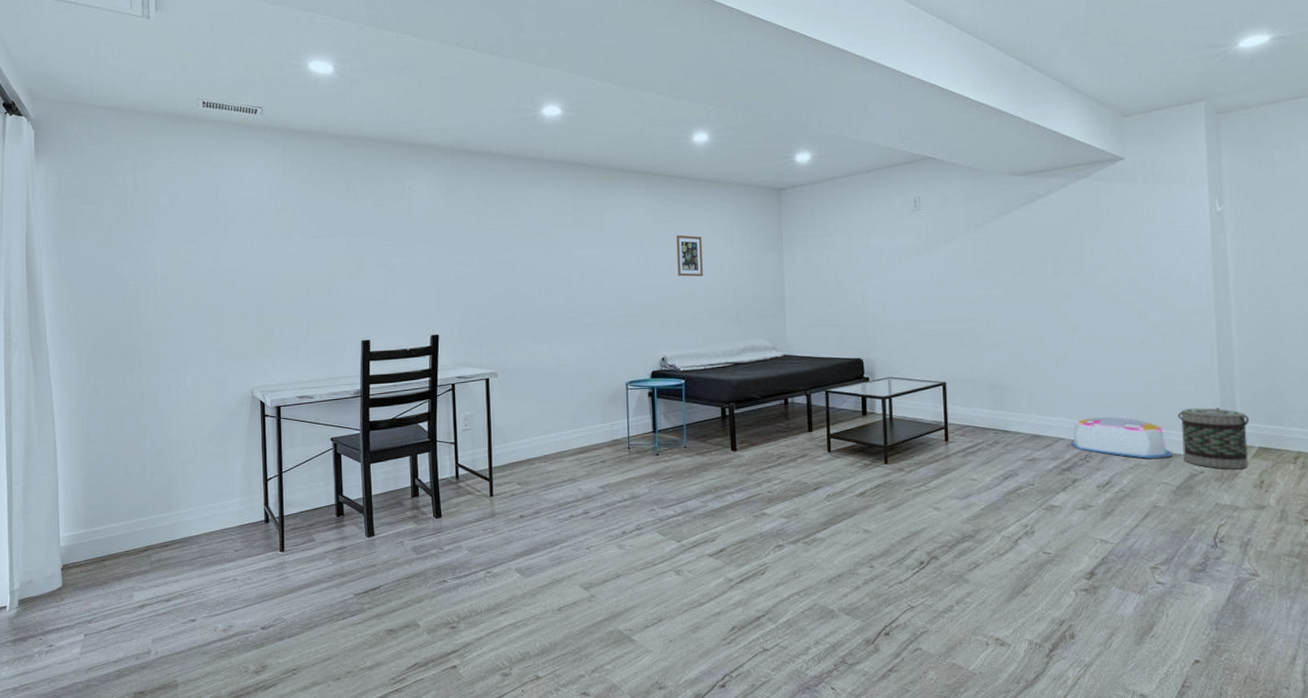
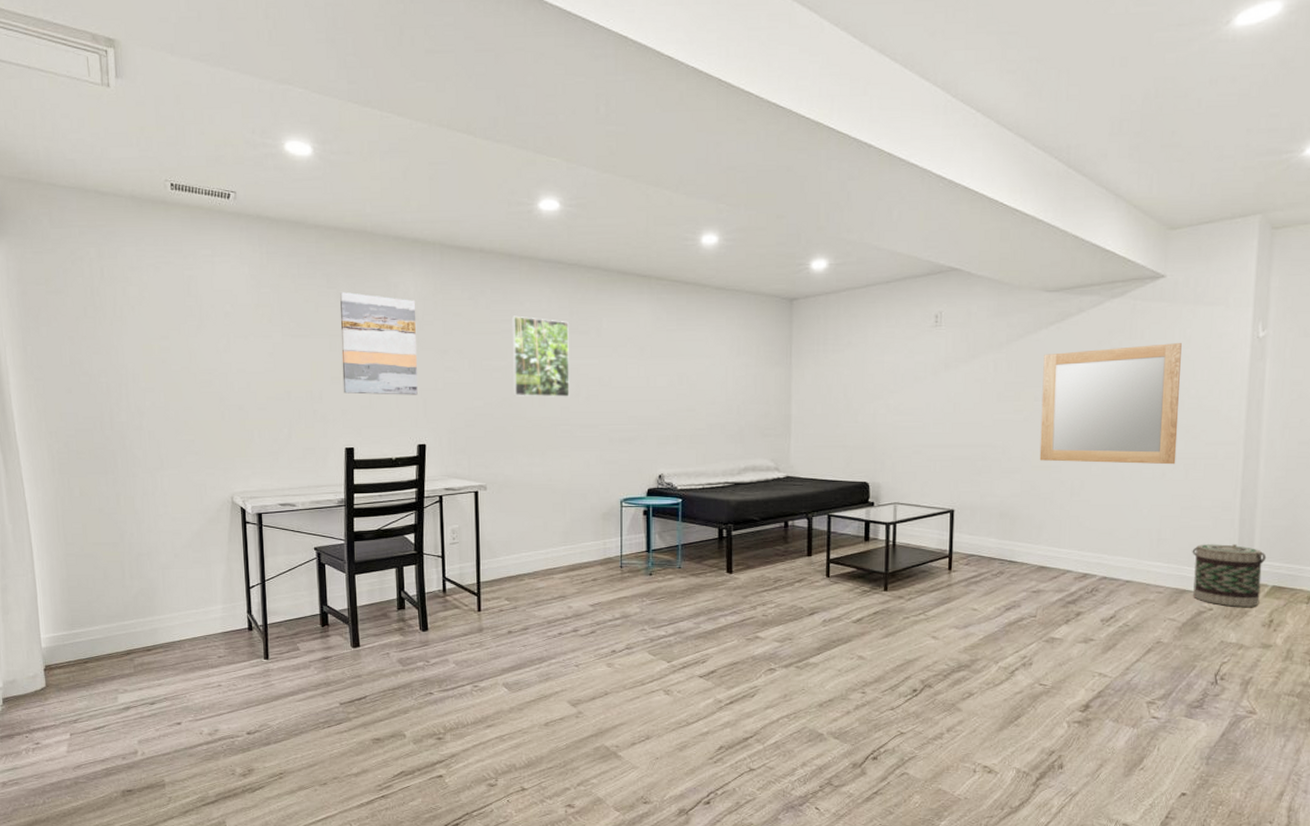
wall art: none [357,195,431,290] -> present [340,292,418,395]
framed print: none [519,212,576,287] -> present [511,315,571,397]
picture frame: present [676,235,703,277] -> none [679,345,706,391]
home mirror: none [1018,219,1153,334] -> present [1039,343,1182,465]
storage bin: present [1071,415,1172,459] -> none [1079,549,1182,594]

